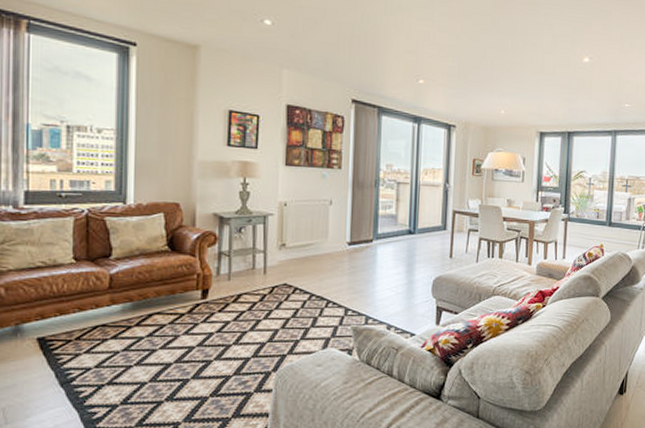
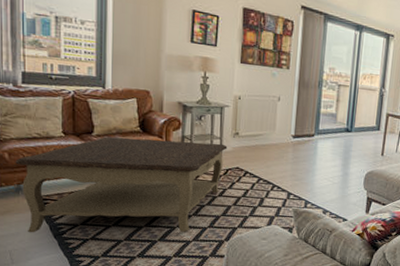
coffee table: none [13,257,273,383] -> present [15,136,228,233]

